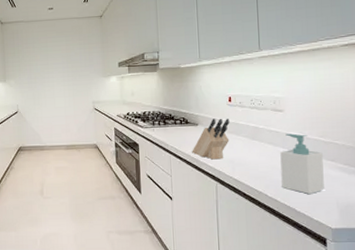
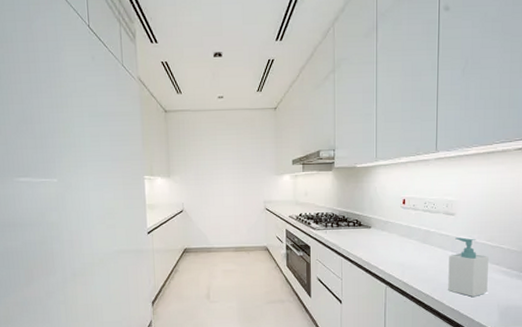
knife block: present [192,118,230,160] -> none [363,221,402,263]

